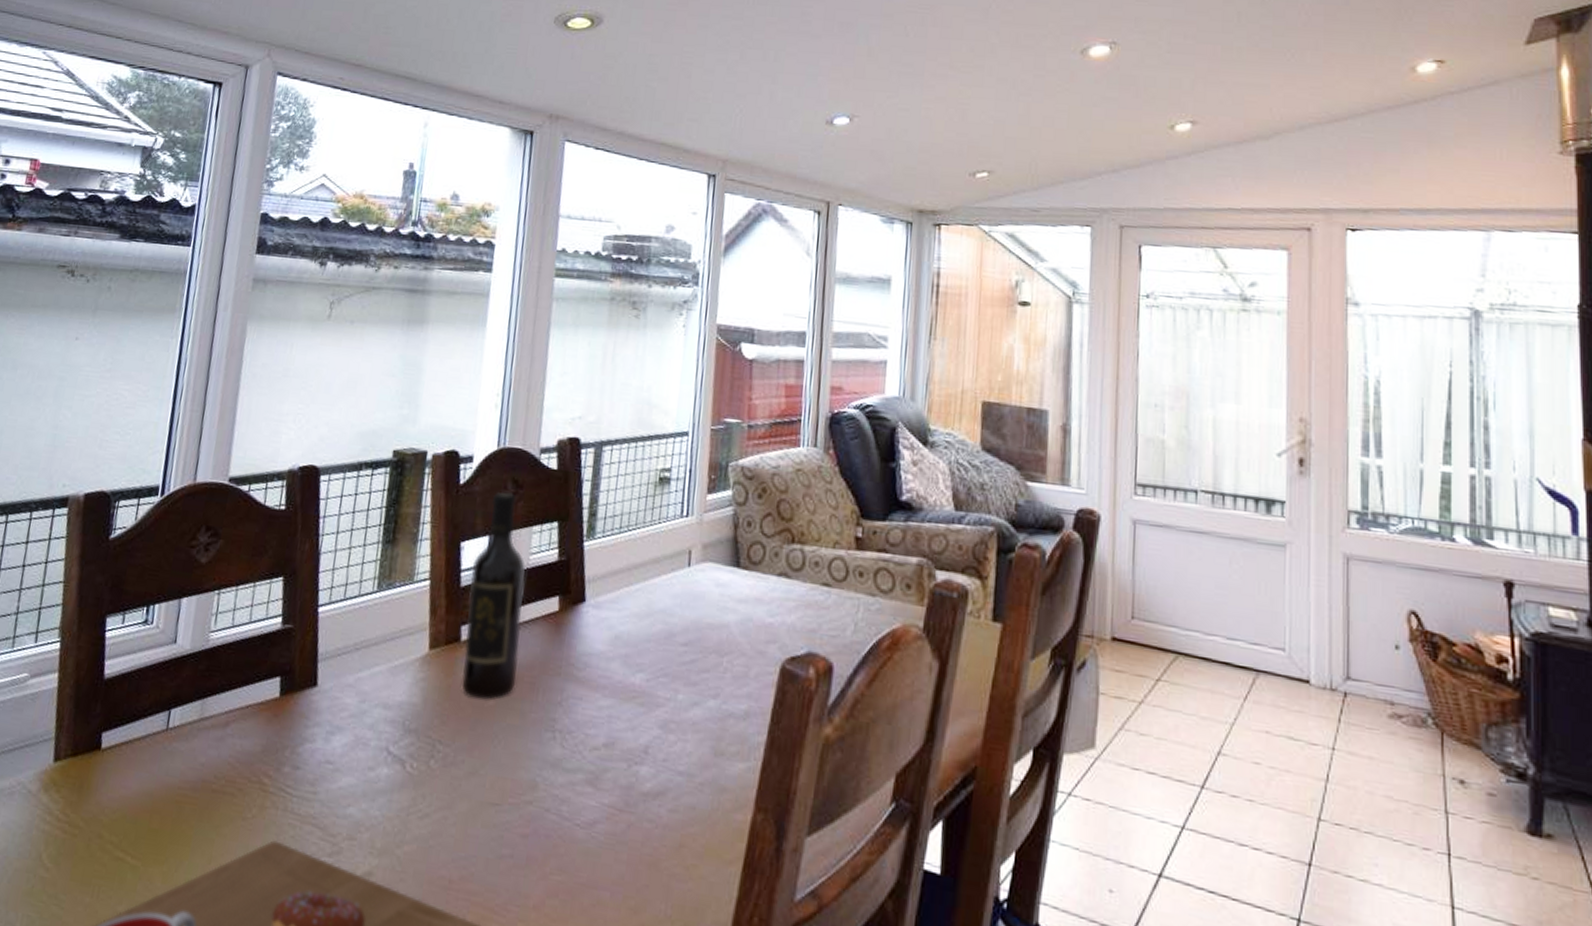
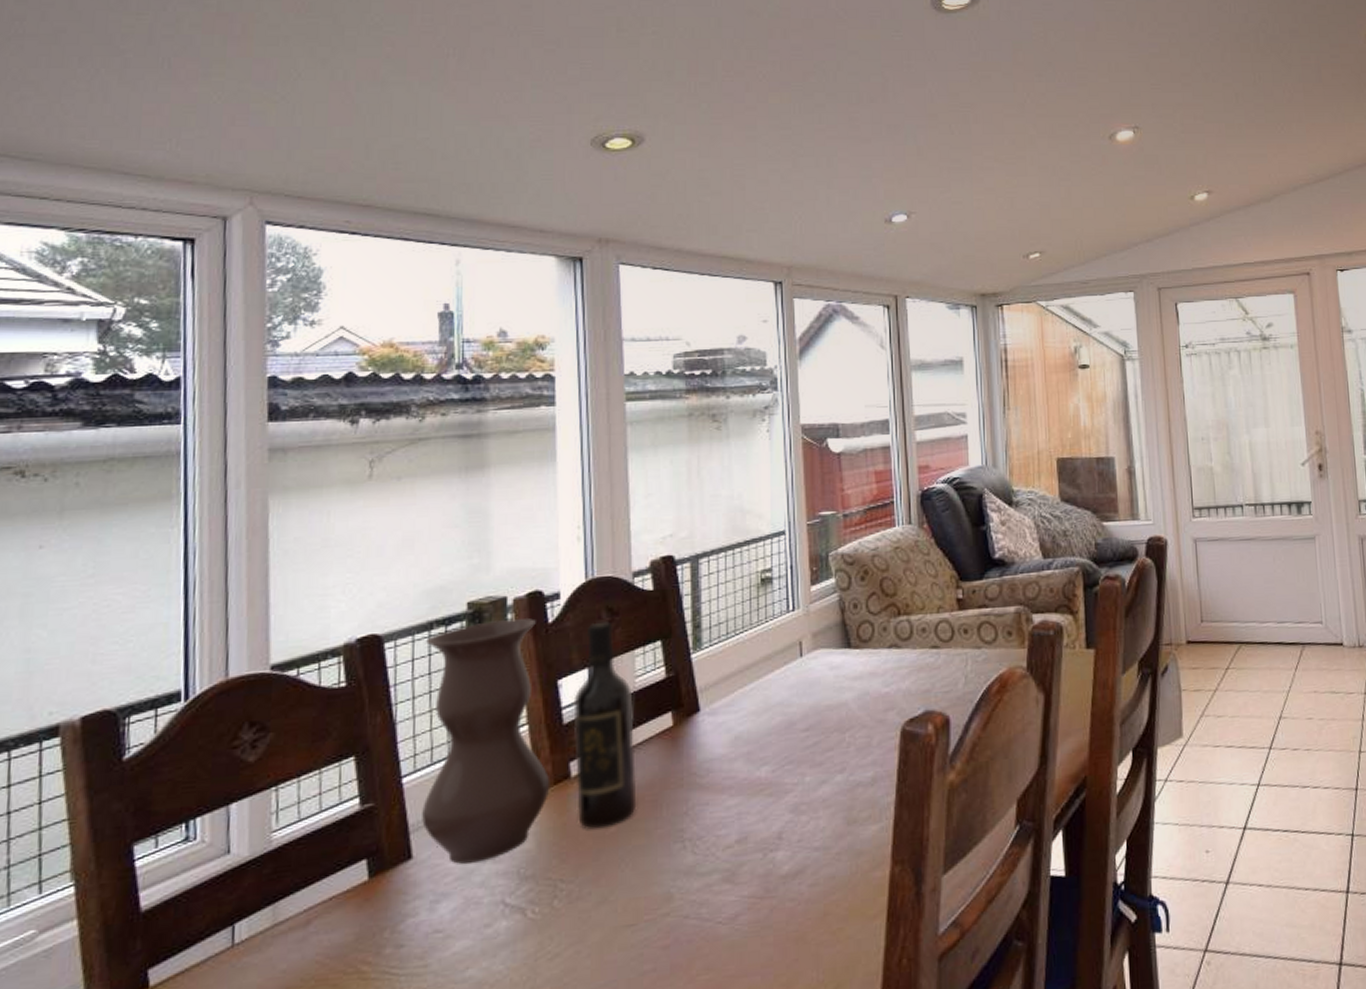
vase: none [329,472,449,704] -> present [422,618,551,864]

